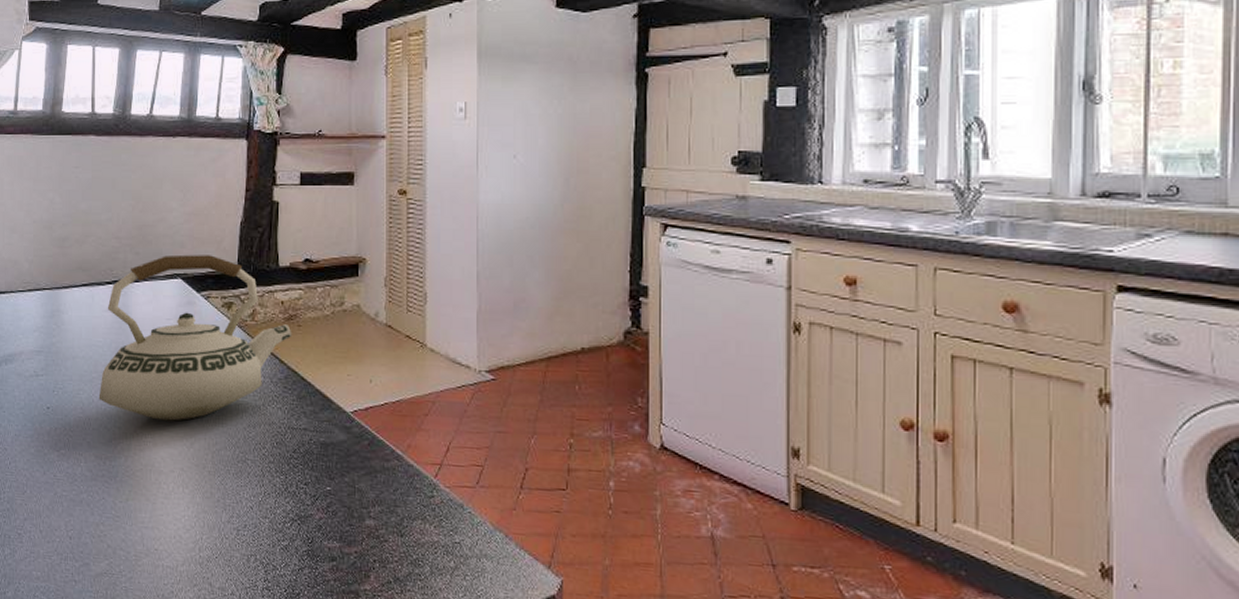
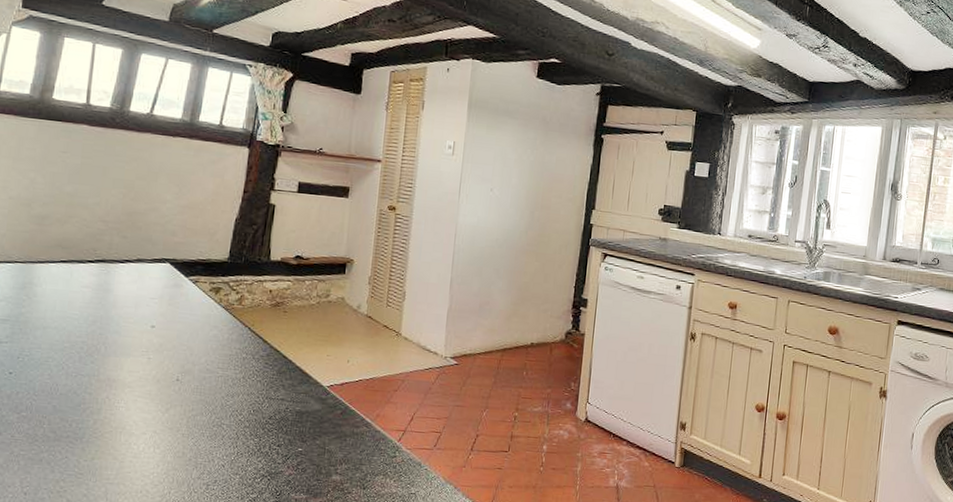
teakettle: present [98,254,292,421] -> none [69,241,278,389]

